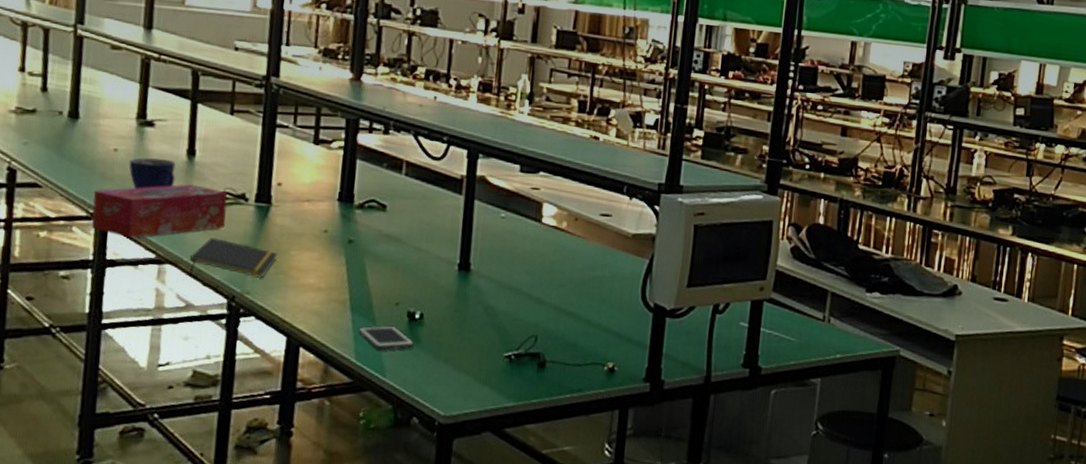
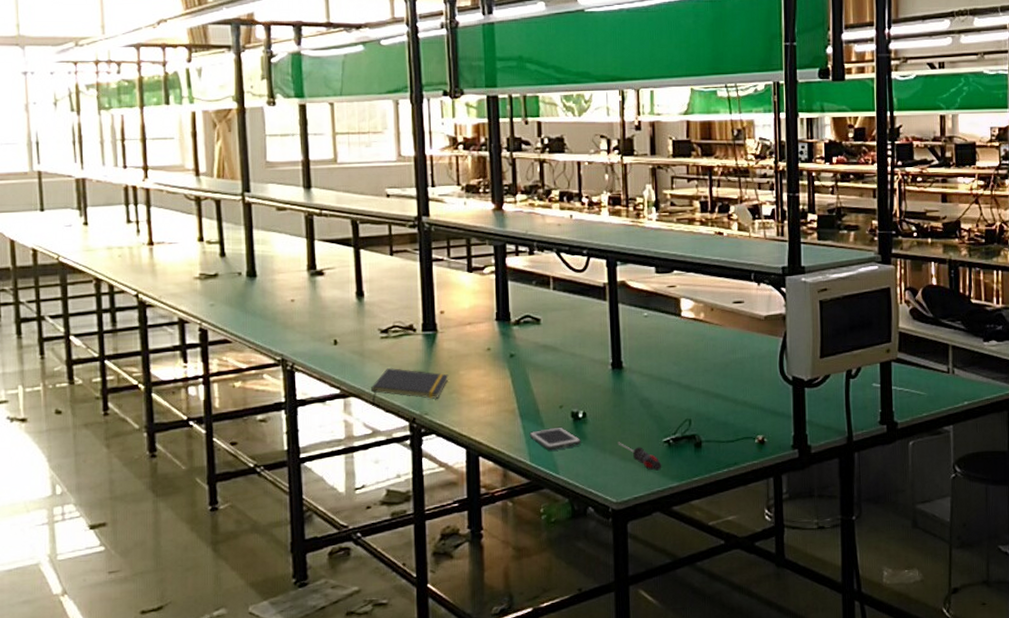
tissue box: present [92,184,228,239] -> none [278,323,399,378]
cup: present [129,157,176,189] -> none [306,303,349,333]
screwdriver: none [454,350,500,387] -> present [618,442,662,471]

